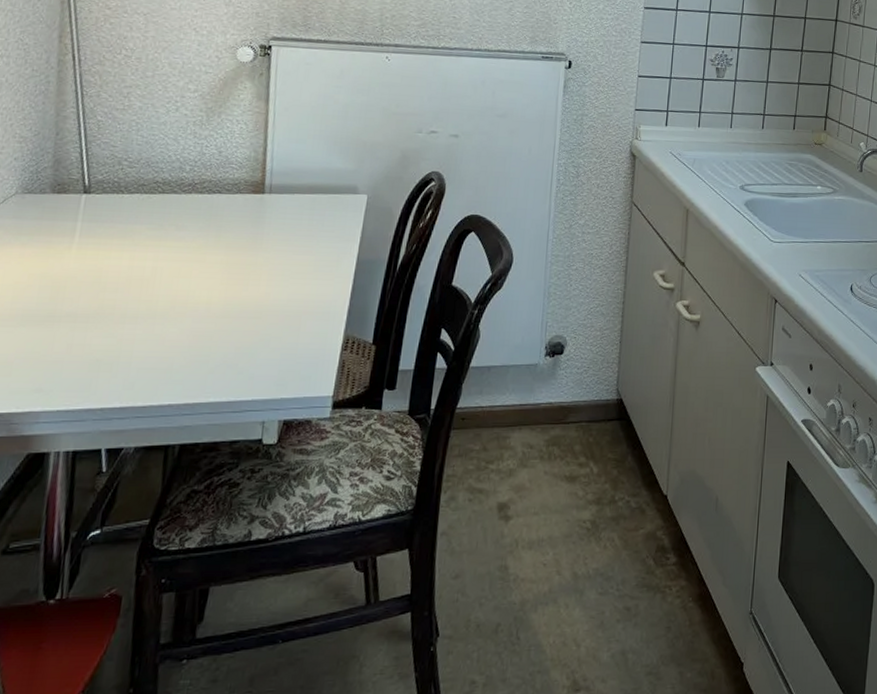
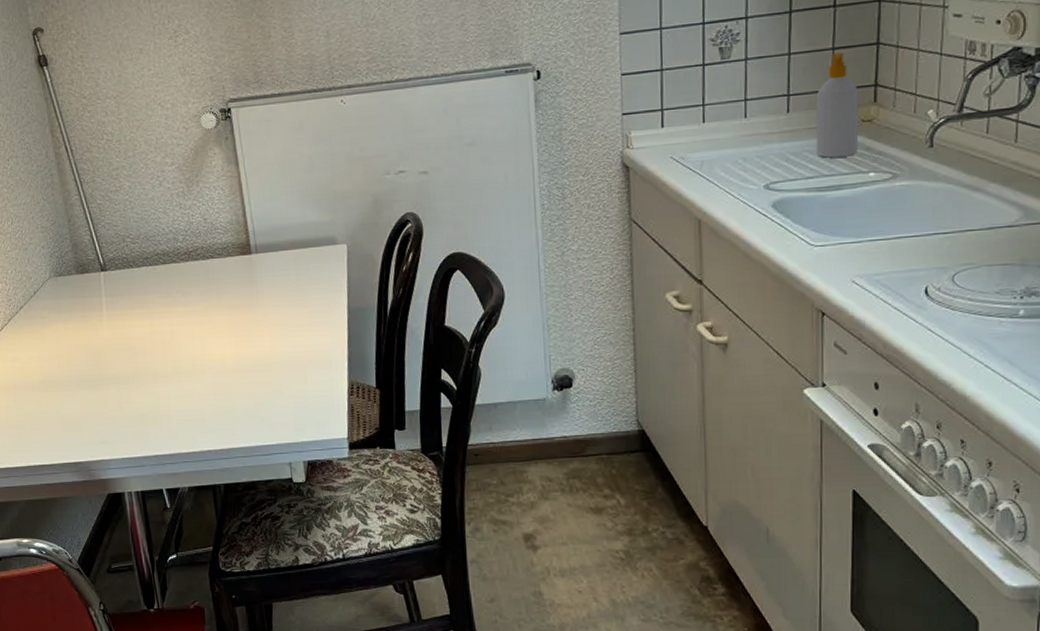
soap bottle: none [780,87,814,171] -> present [815,52,859,158]

